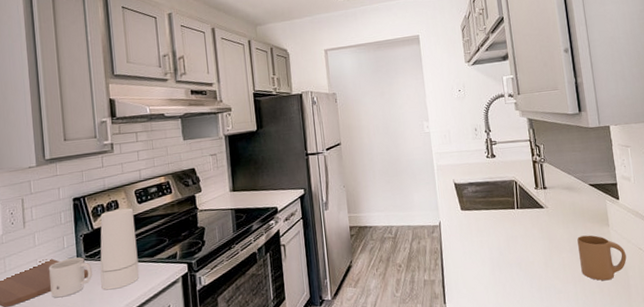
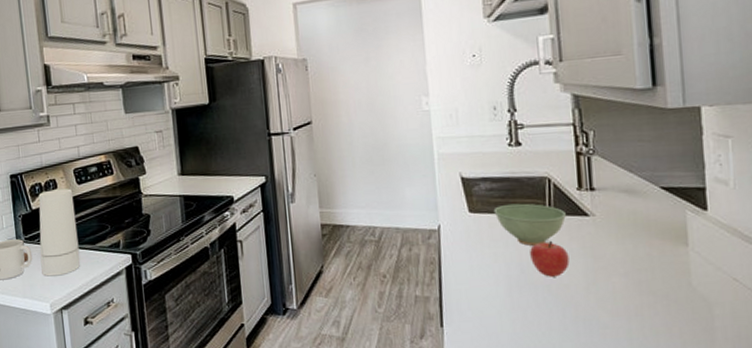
bowl: none [478,201,529,234] -> present [493,203,566,246]
fruit: none [505,229,533,257] -> present [530,241,570,277]
cup: present [577,235,627,281] -> none [637,255,712,318]

